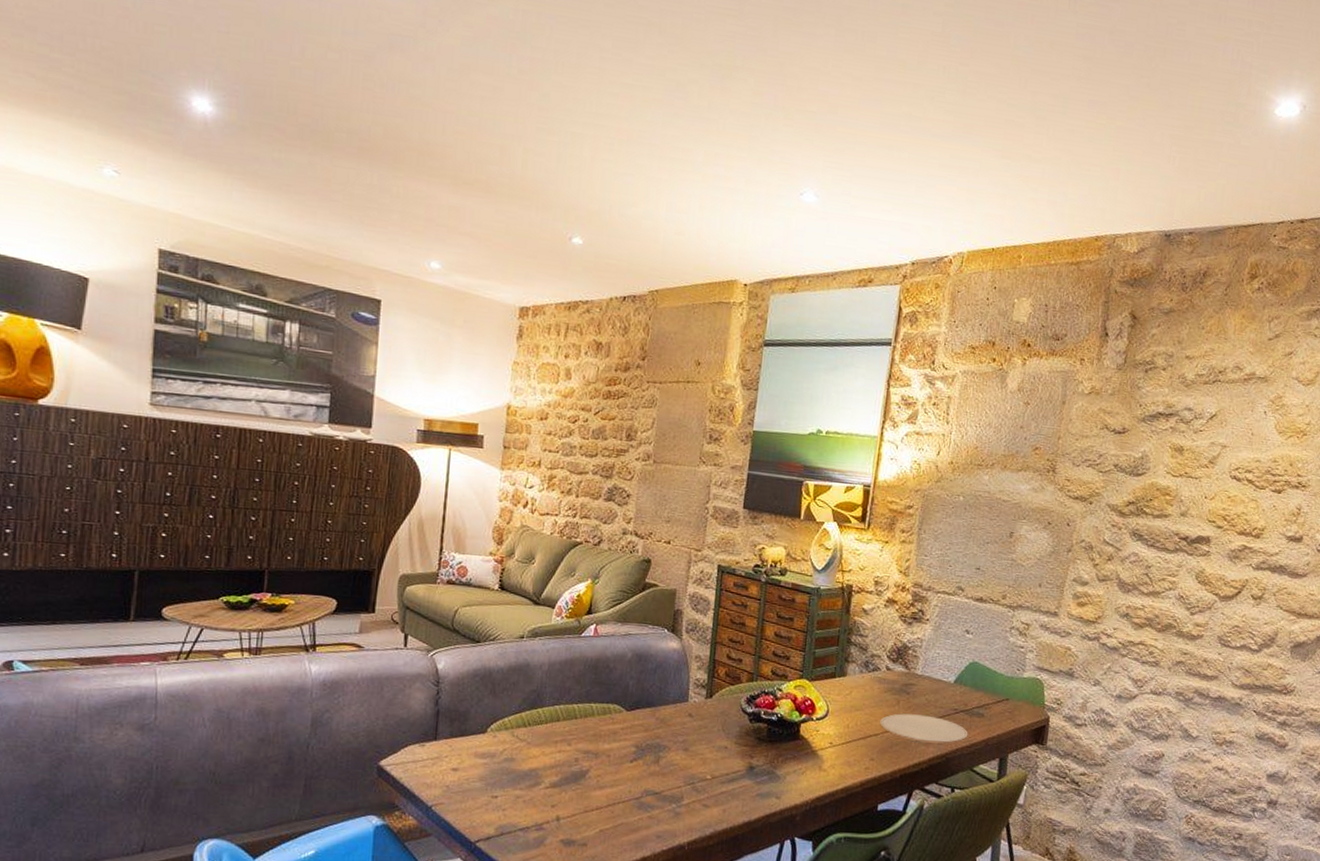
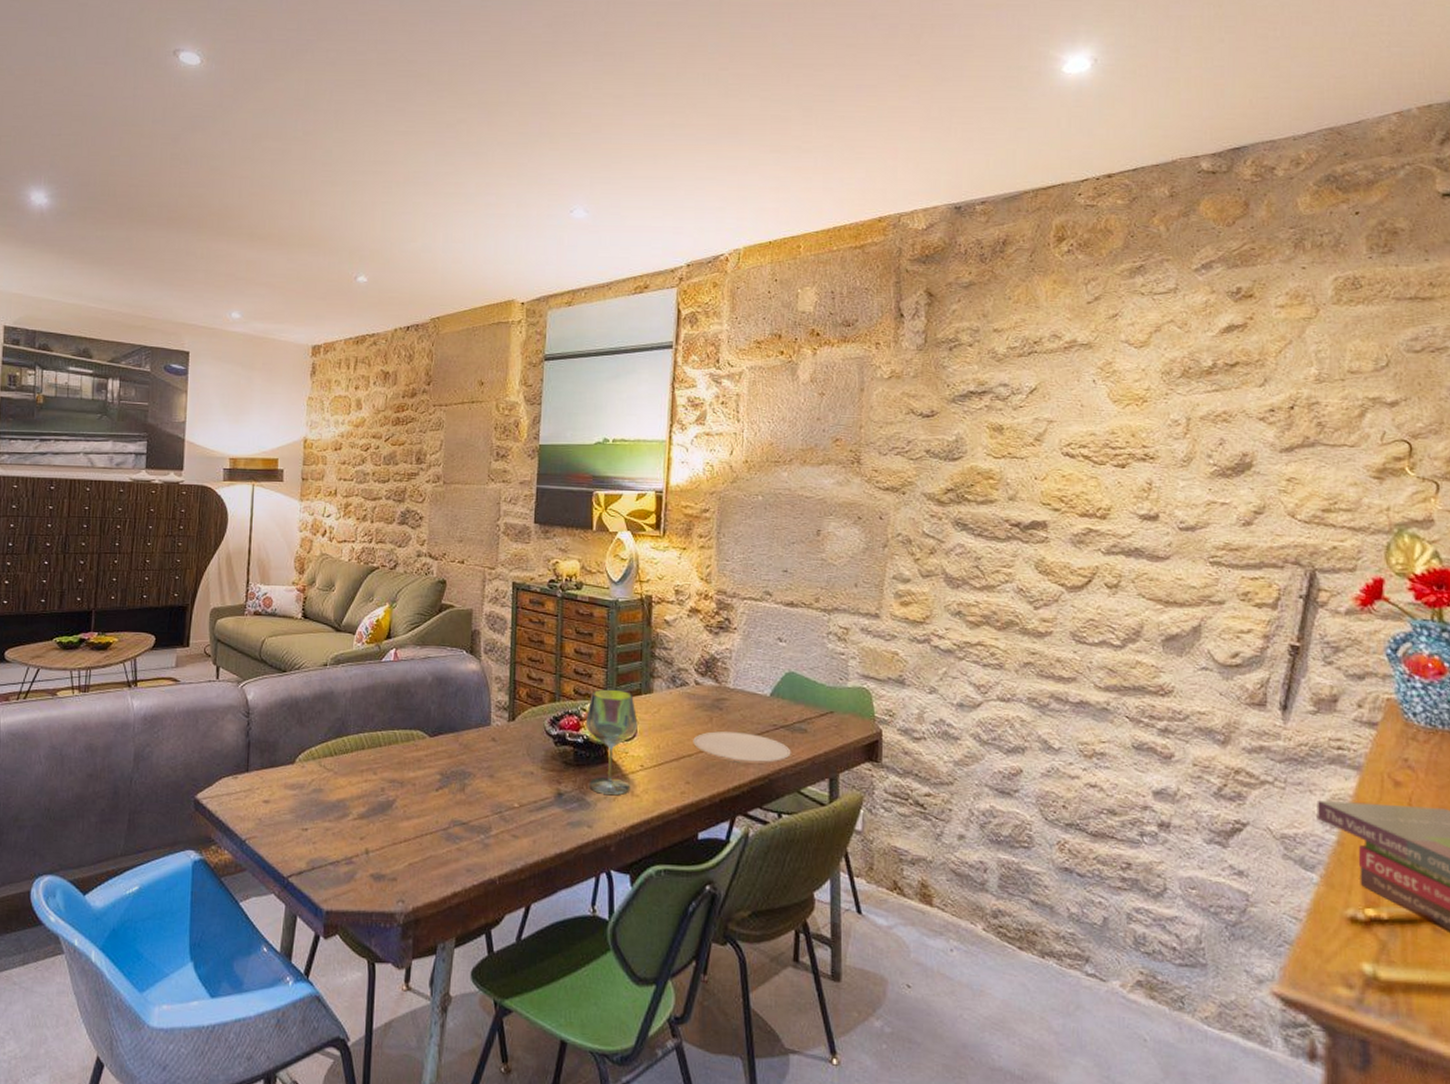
wine glass: none [780,671,830,769] -> present [585,689,638,795]

